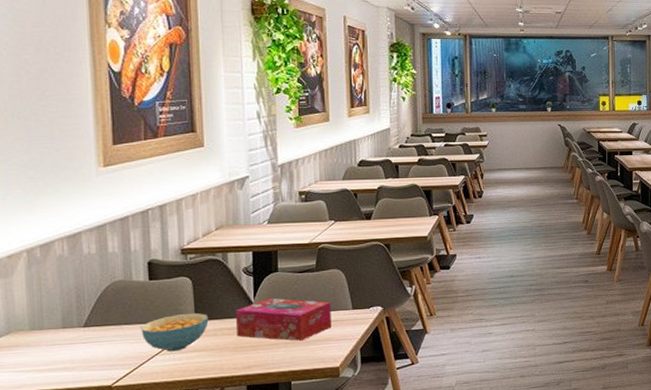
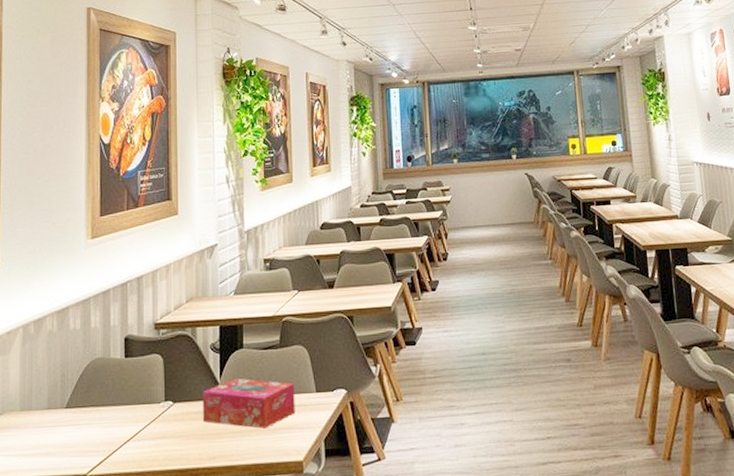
cereal bowl: present [140,313,209,352] -> none [115,394,177,438]

